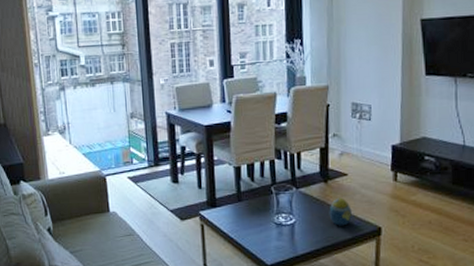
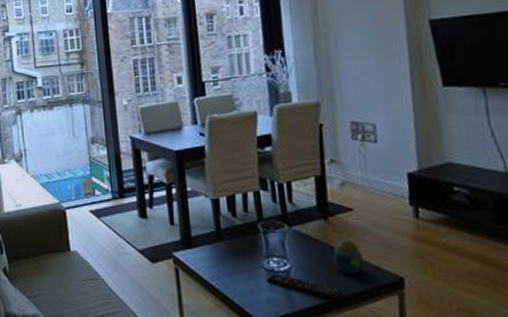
remote control: none [276,226,336,247] -> present [266,273,344,301]

